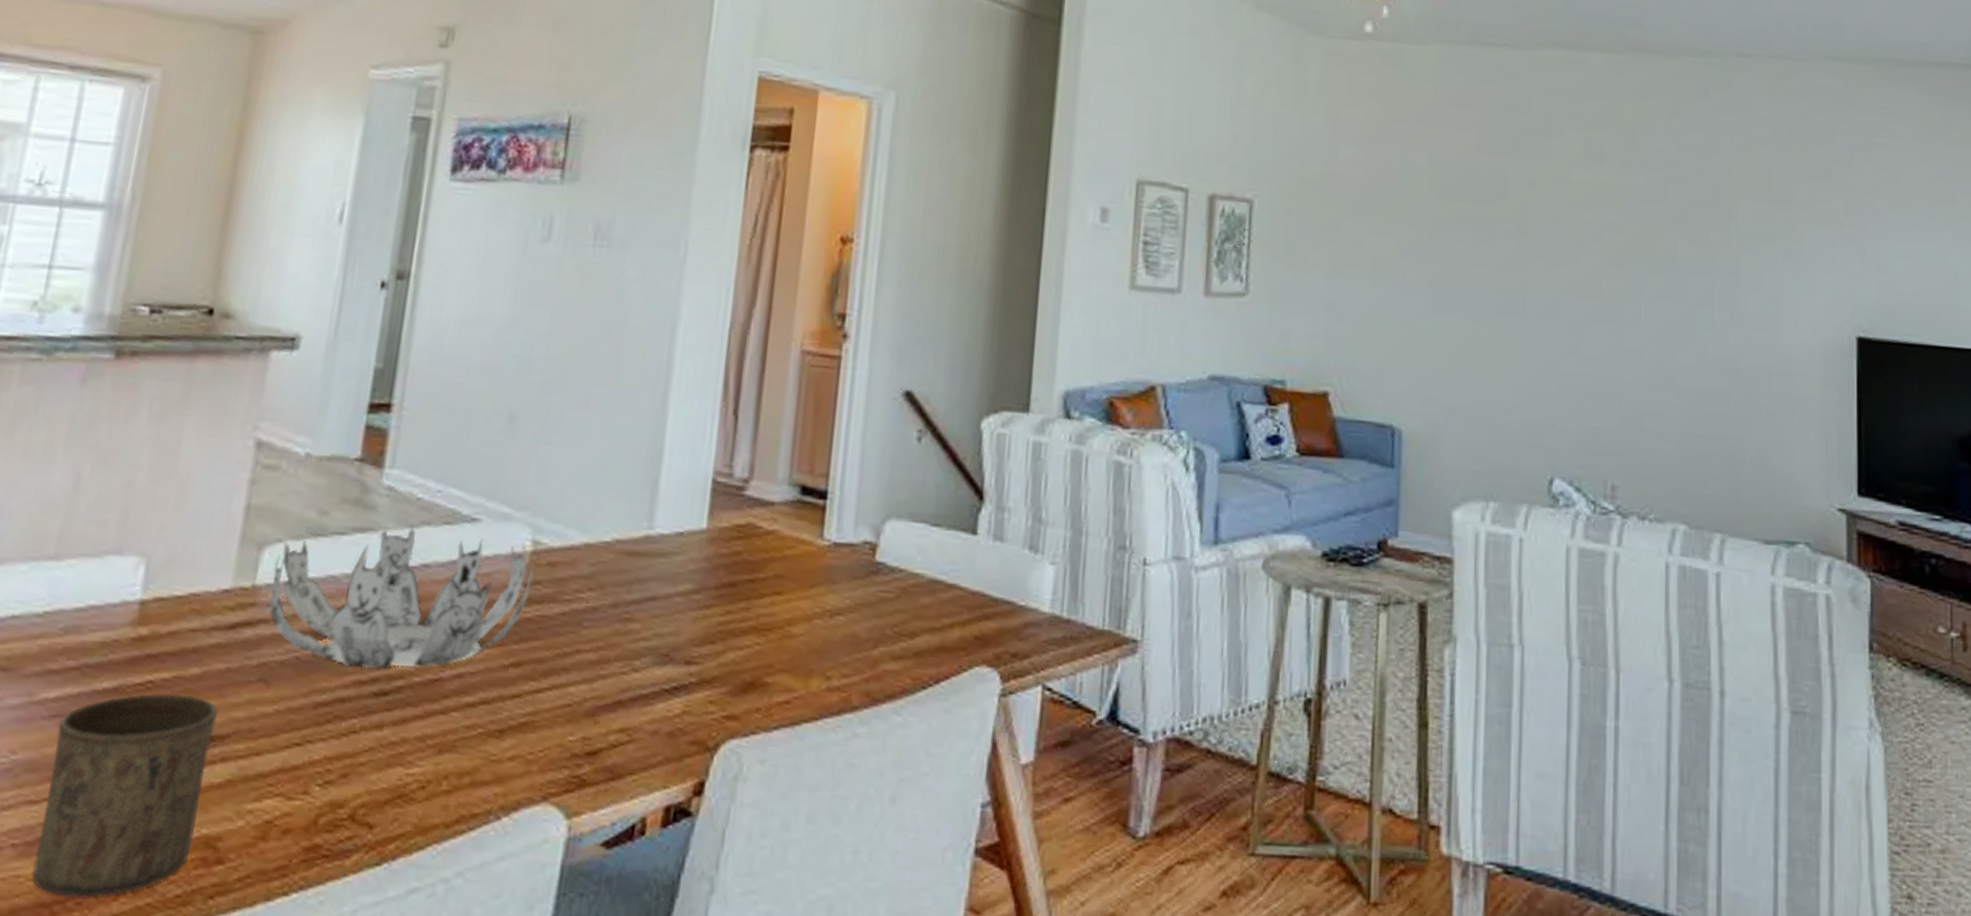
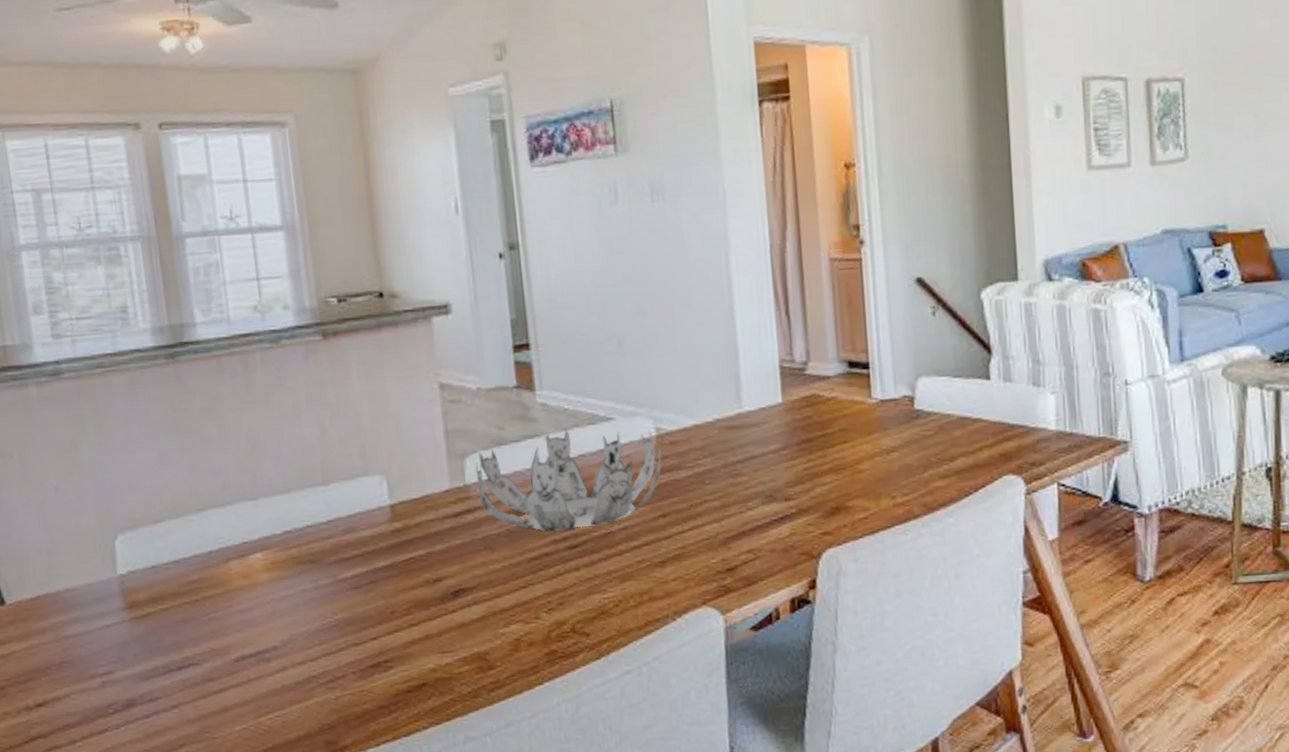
cup: present [31,693,218,897] -> none [359,563,471,700]

